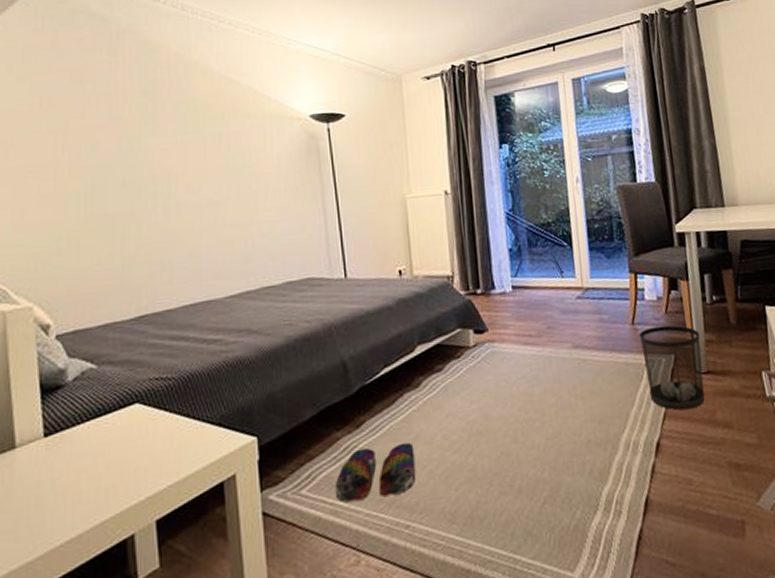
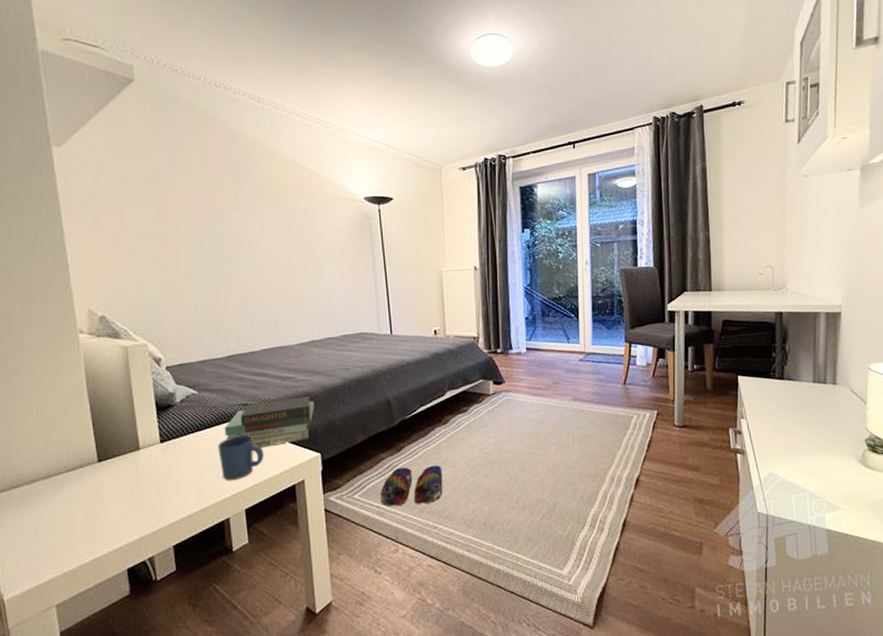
mug: none [122,419,182,482] -> present [218,435,264,480]
books: none [131,363,249,435] -> present [224,396,314,448]
waste bin: present [639,325,705,411] -> none [629,386,680,455]

